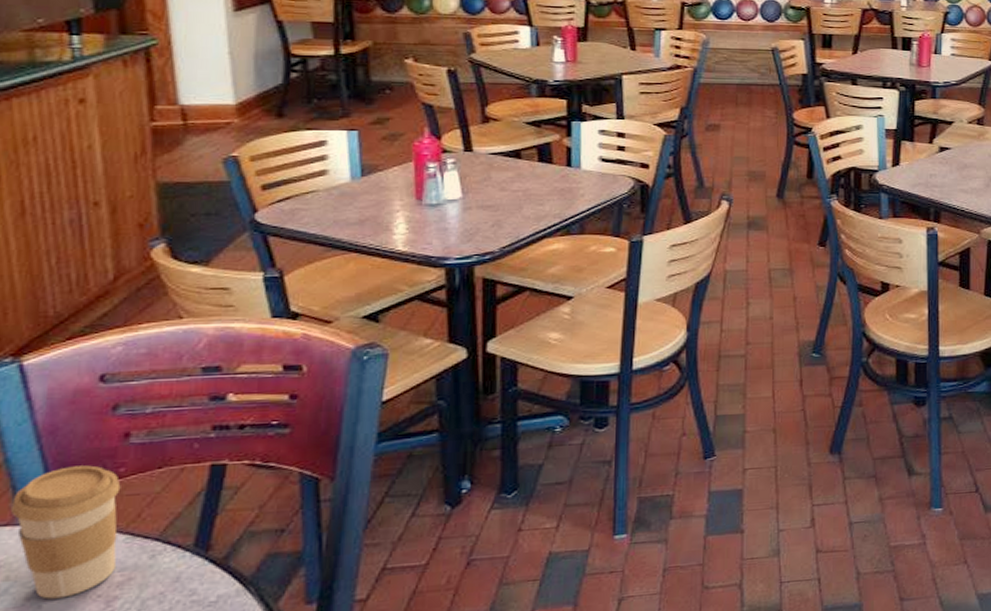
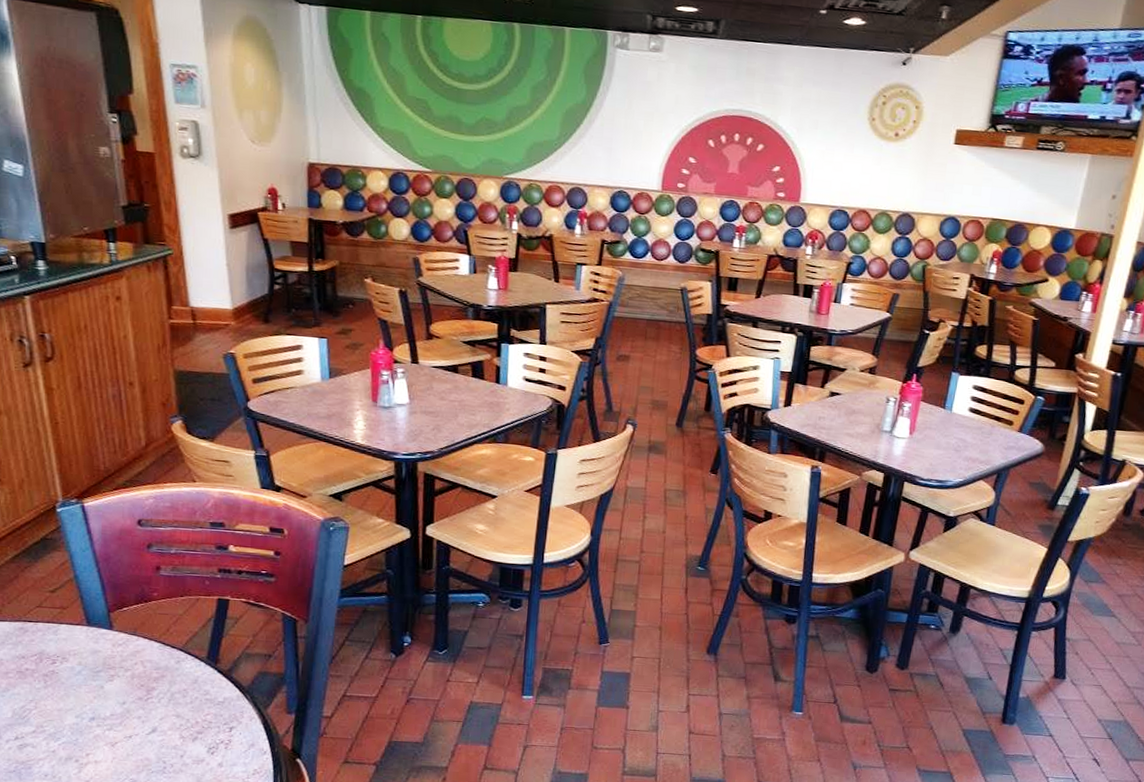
coffee cup: present [11,465,121,599] -> none [81,587,155,683]

